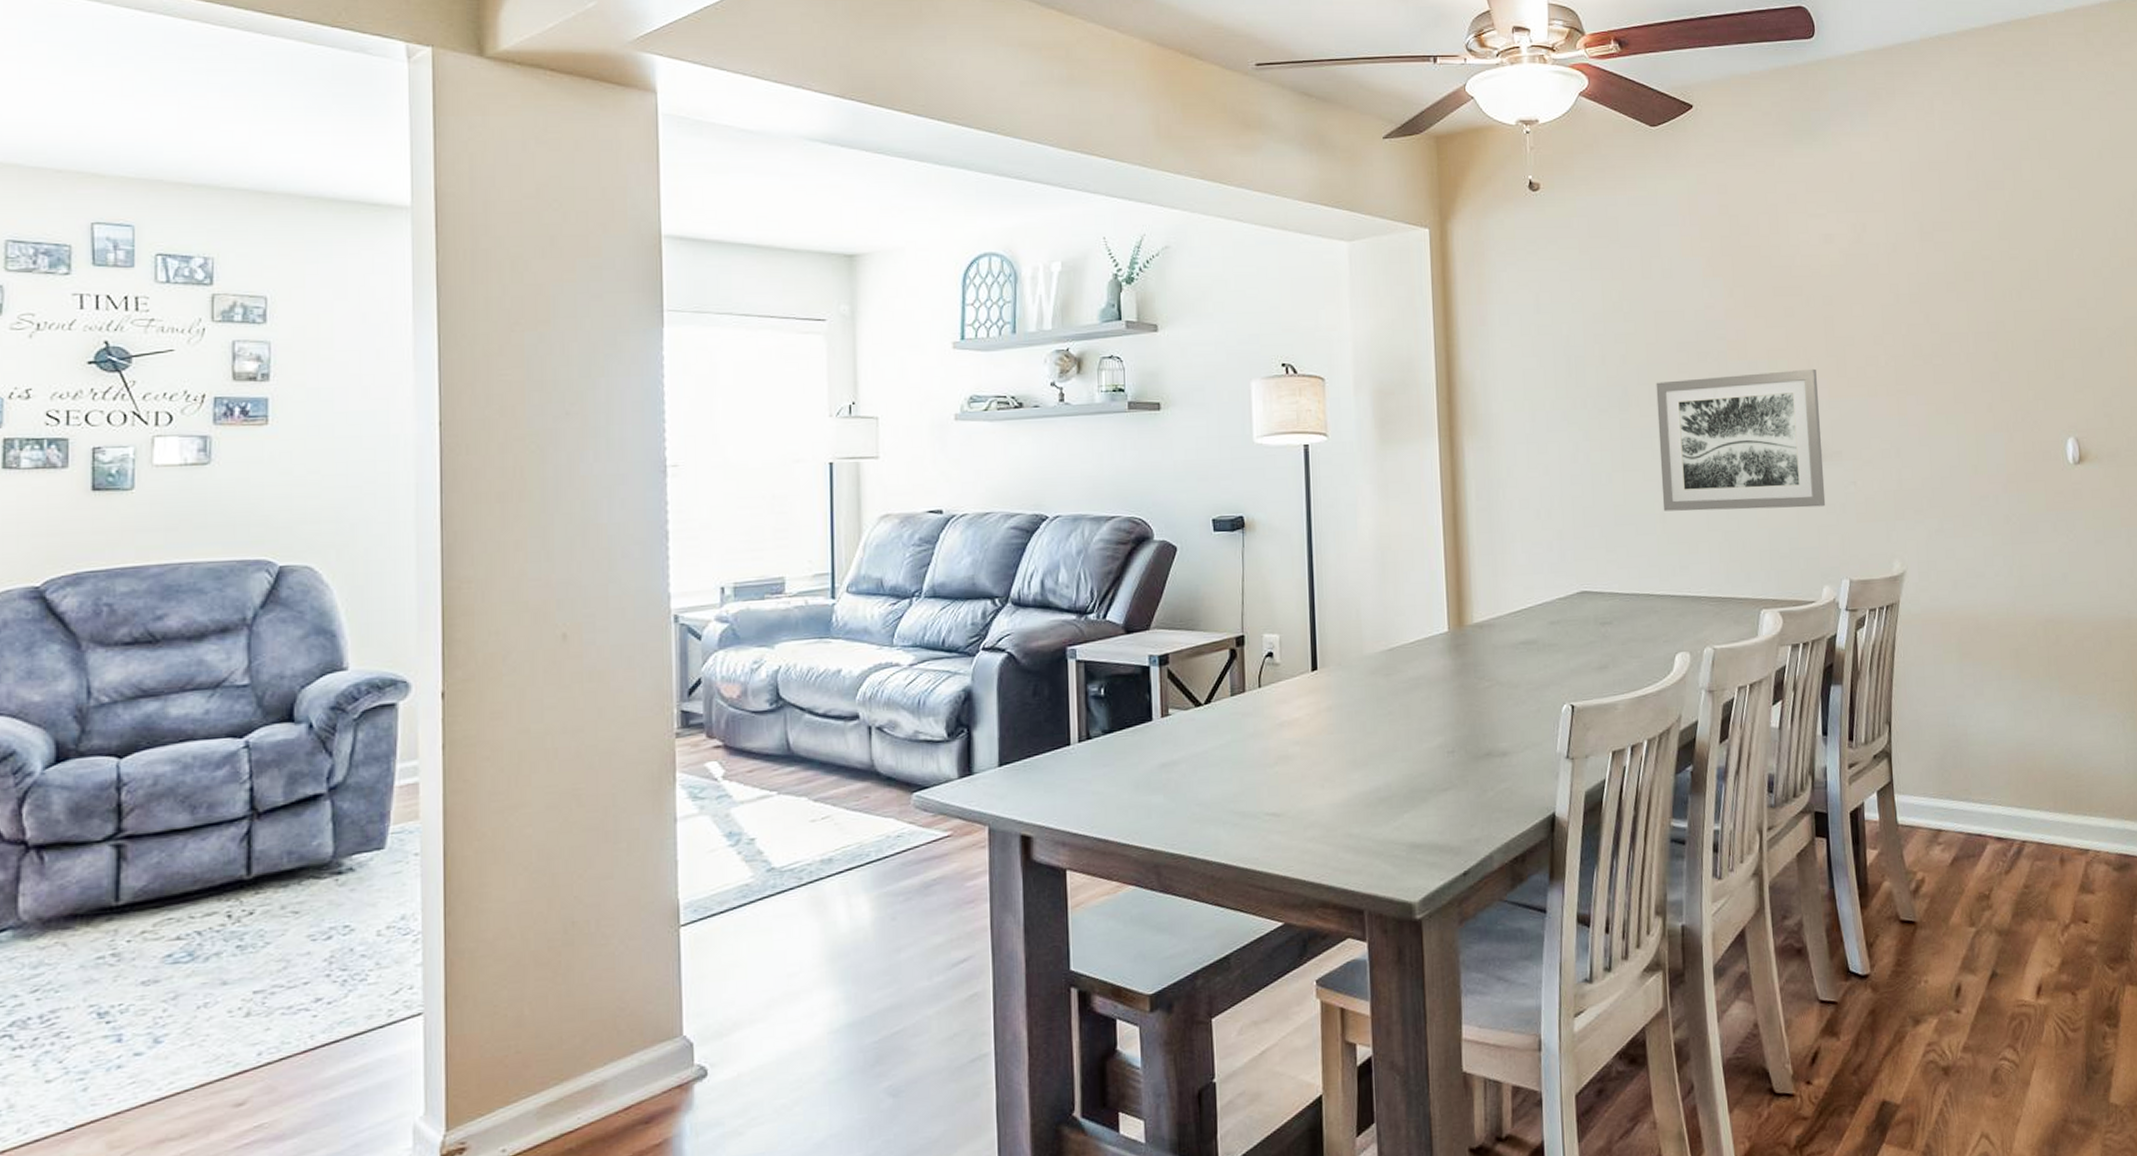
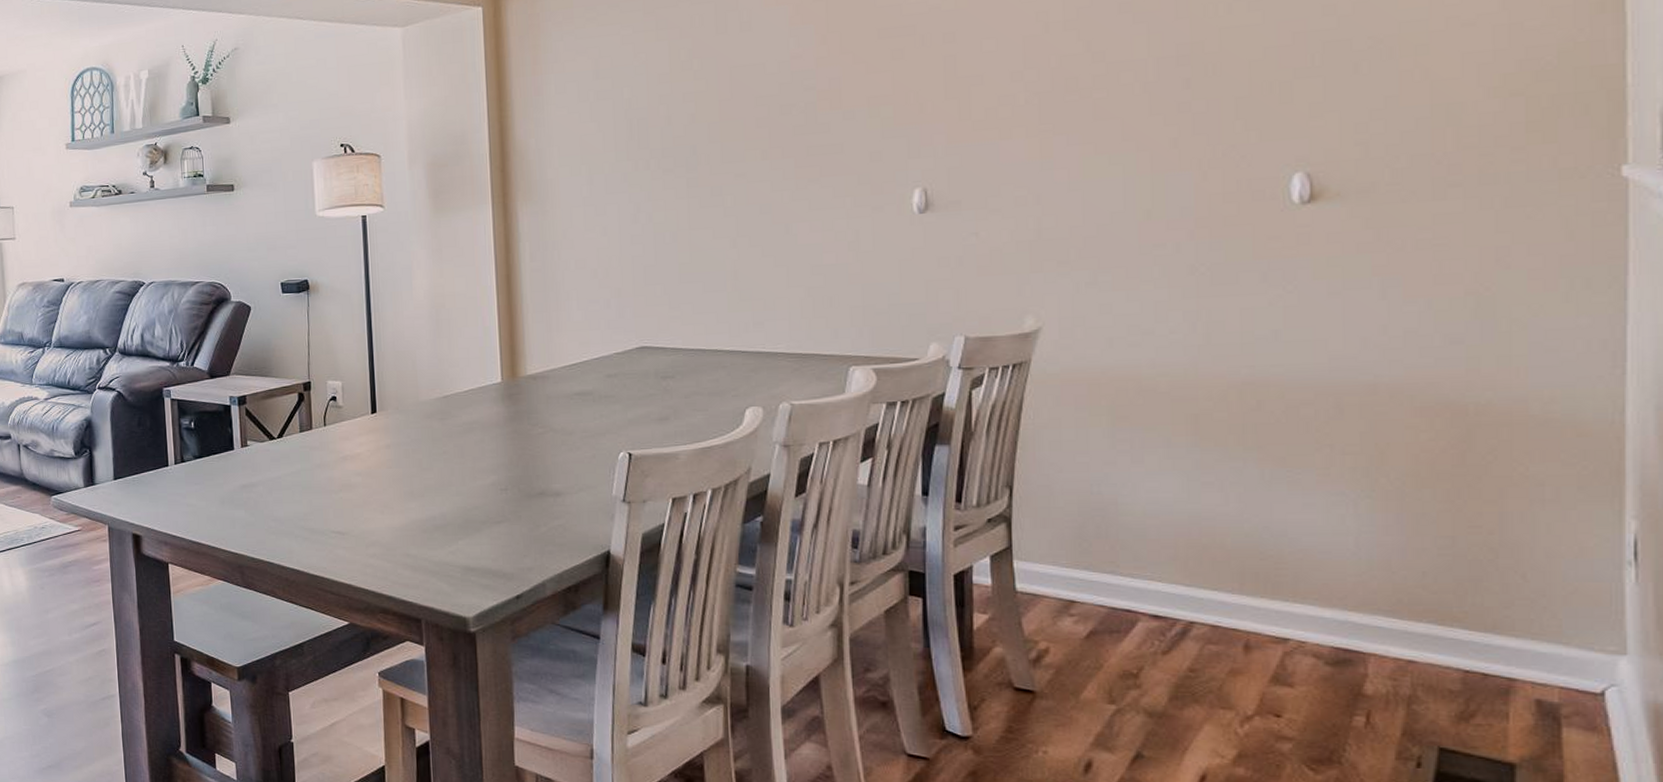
wall art: present [1656,368,1826,511] -> none [729,113,937,268]

